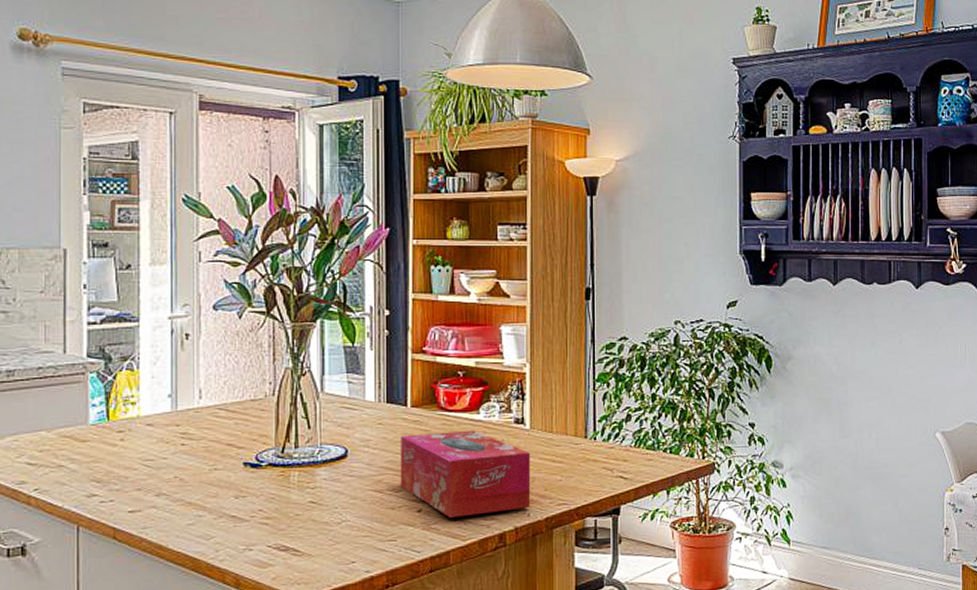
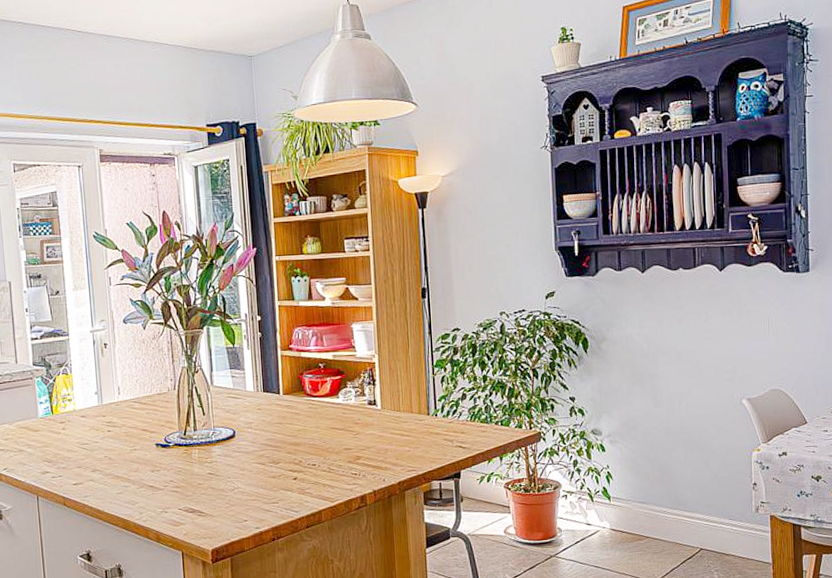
tissue box: present [400,430,531,518] -> none [277,411,385,484]

